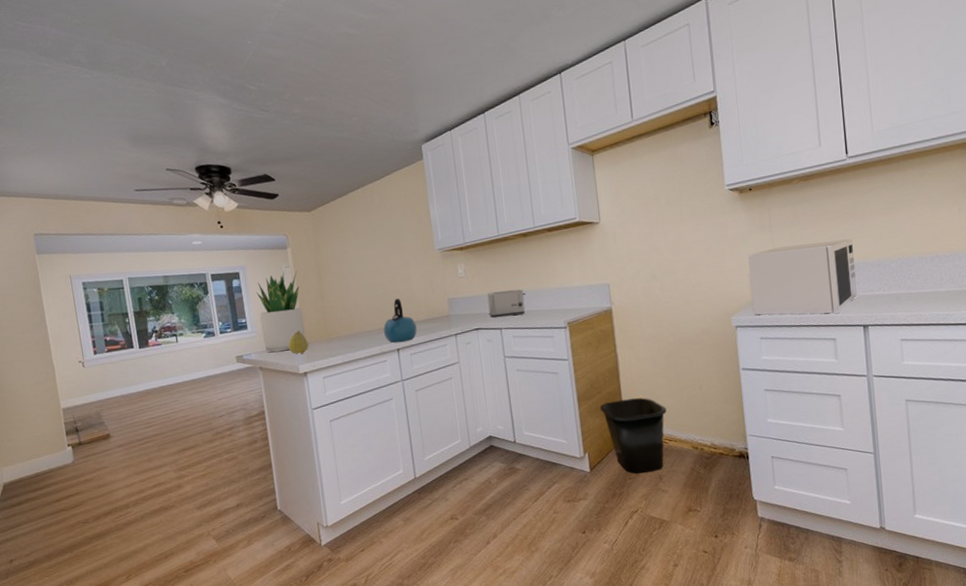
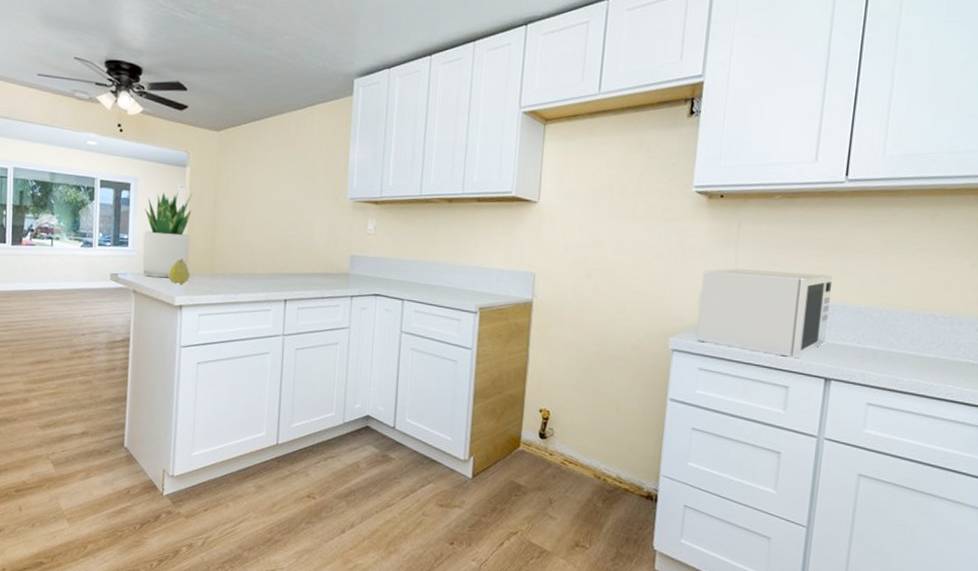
kettle: present [383,299,417,344] -> none [272,244,311,294]
toaster: present [487,289,526,318] -> none [392,257,439,289]
waste bin: present [600,397,667,474] -> none [497,405,573,494]

